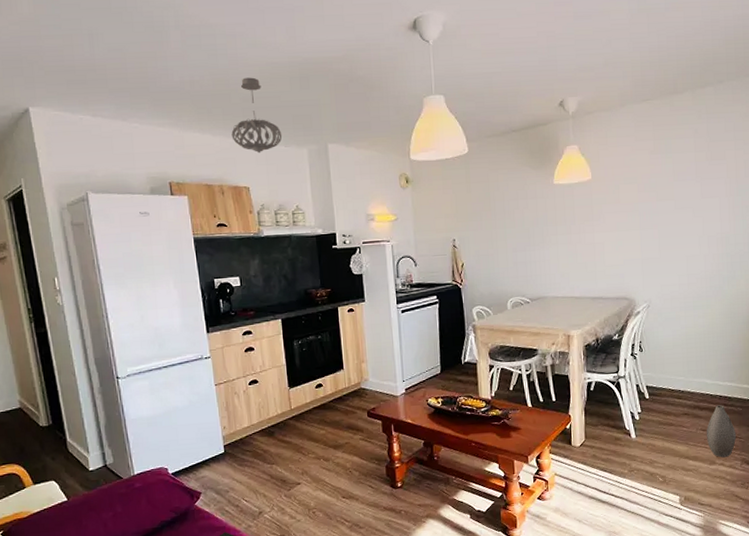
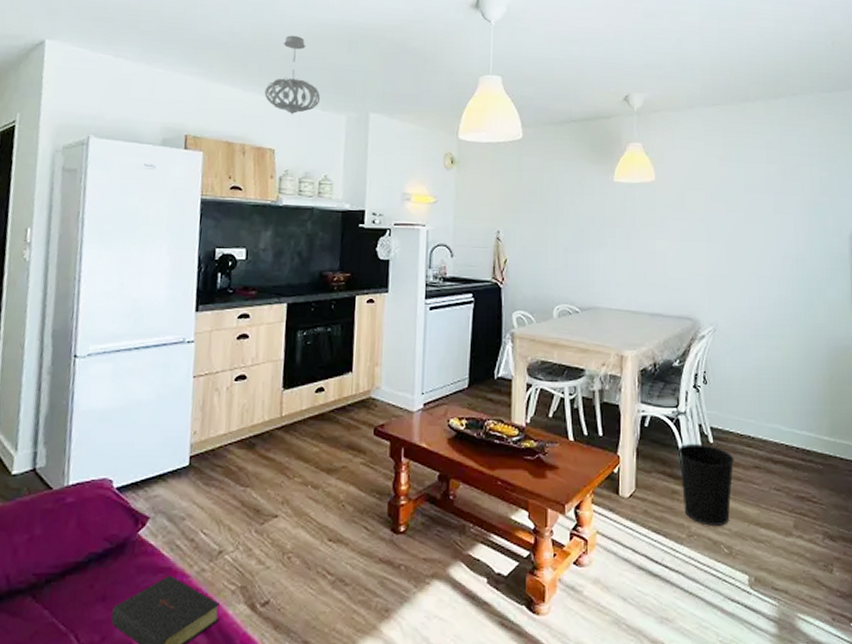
wastebasket: none [619,400,667,462] -> present [677,444,735,526]
vase: present [706,405,737,458] -> none [780,459,817,528]

